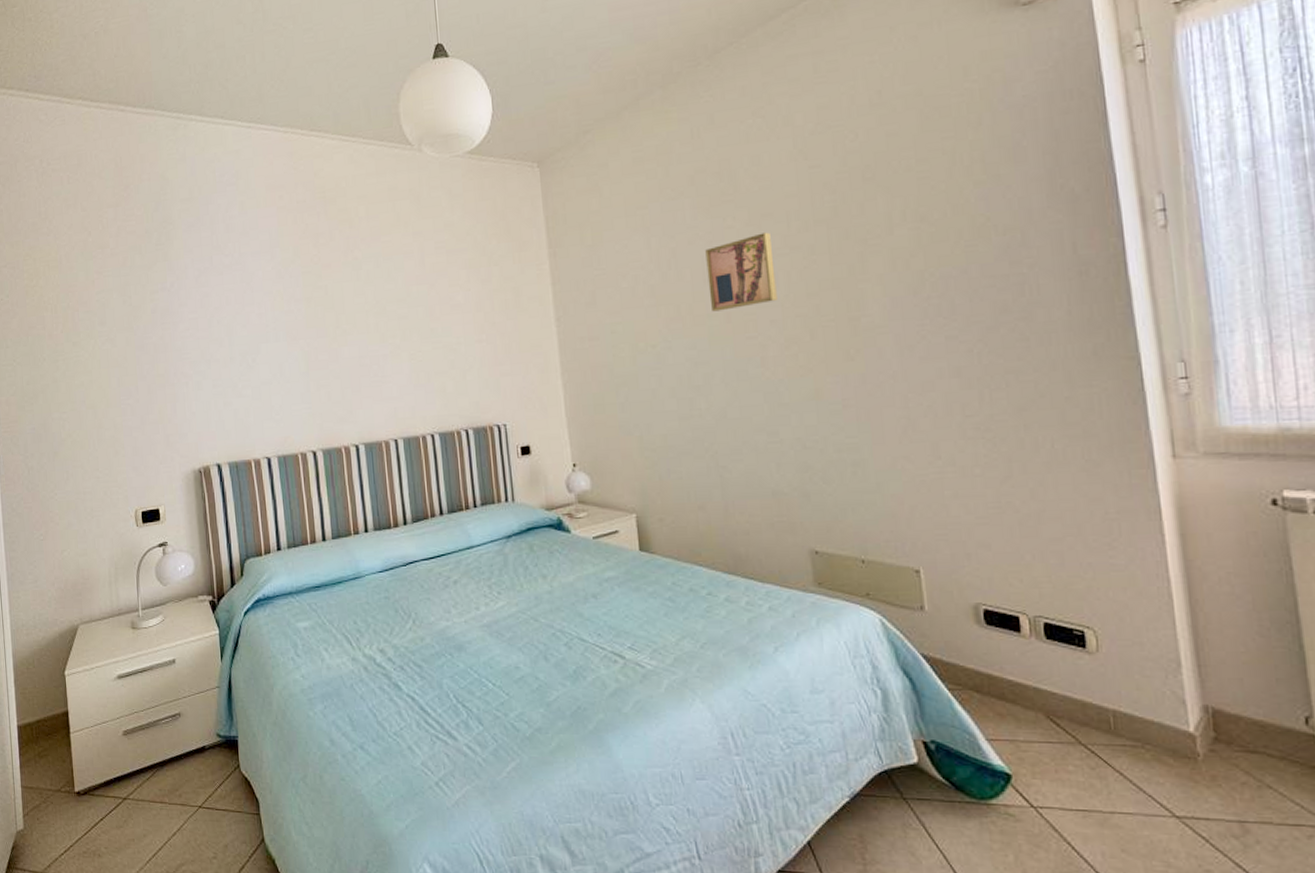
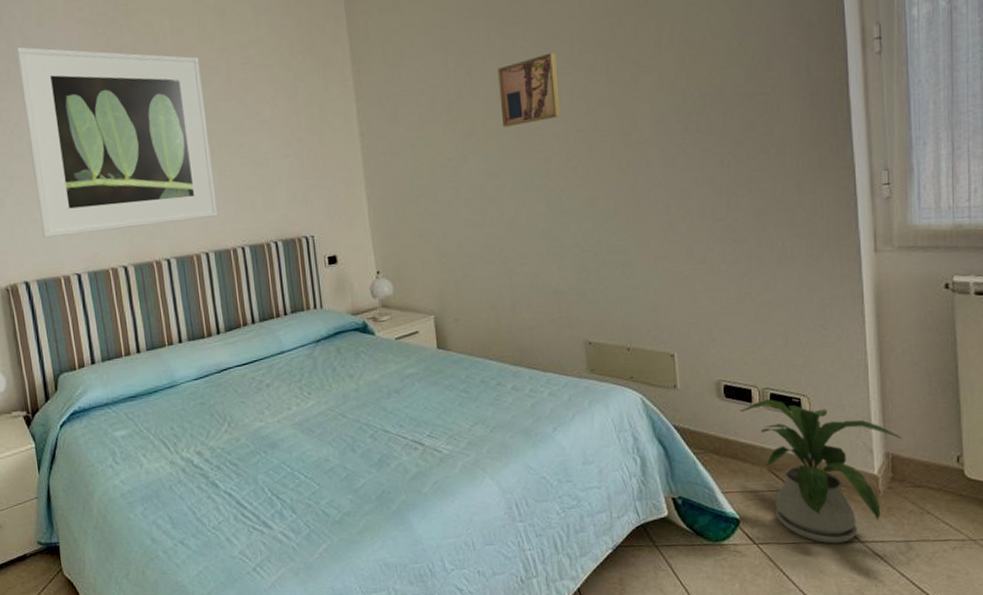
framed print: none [220,235,408,421] -> present [17,47,218,239]
house plant: none [1005,629,1225,817] -> present [740,398,902,544]

